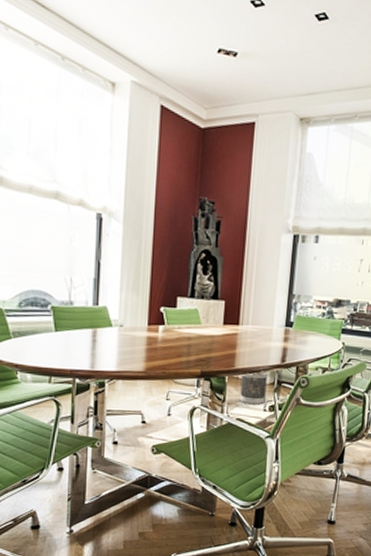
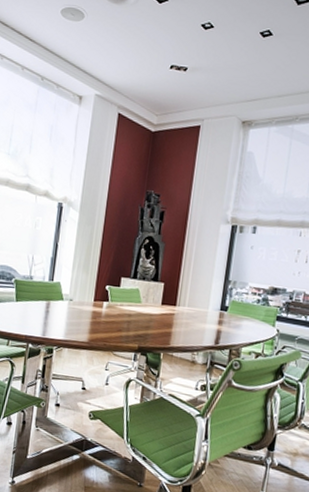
wastebasket: present [240,370,269,405] -> none [173,350,202,384]

